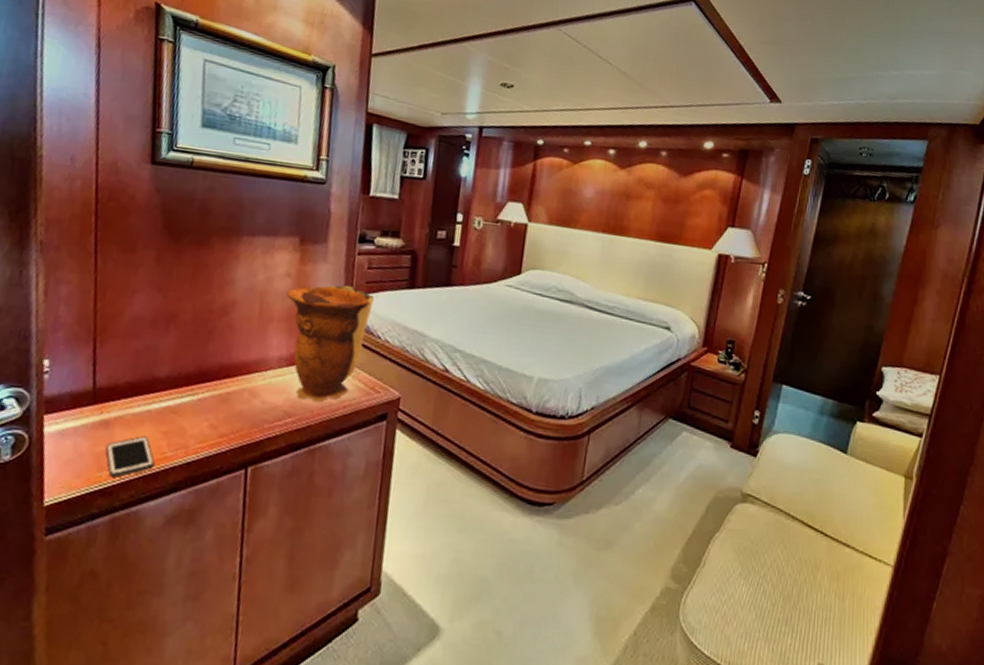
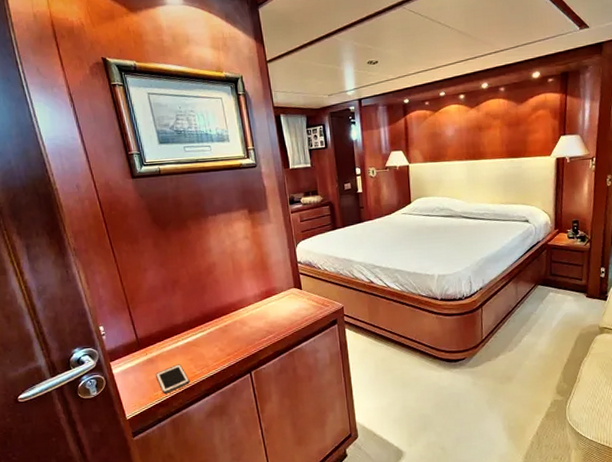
decorative vase: present [286,285,374,403] -> none [248,236,310,321]

